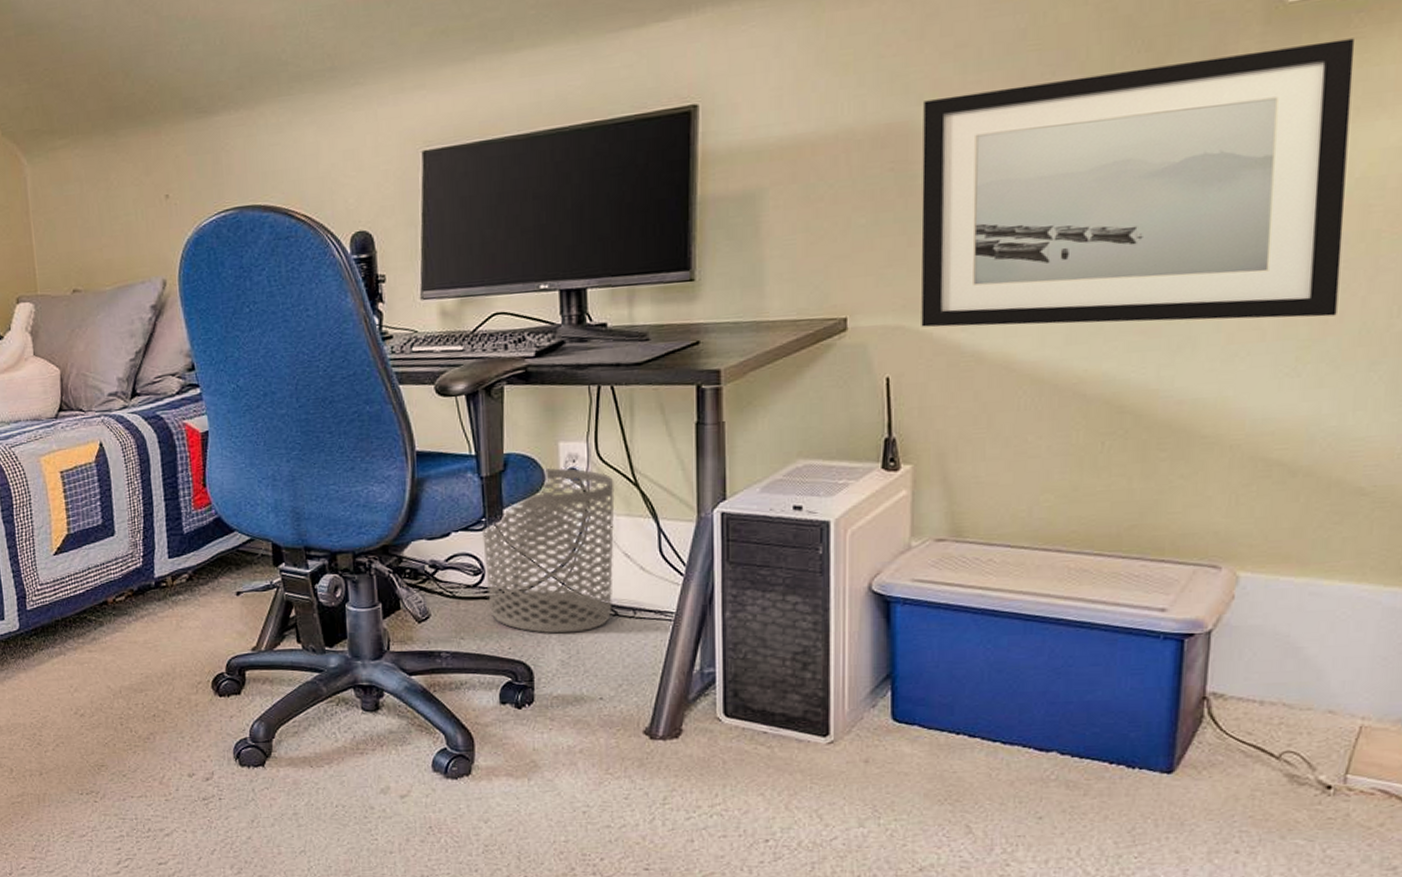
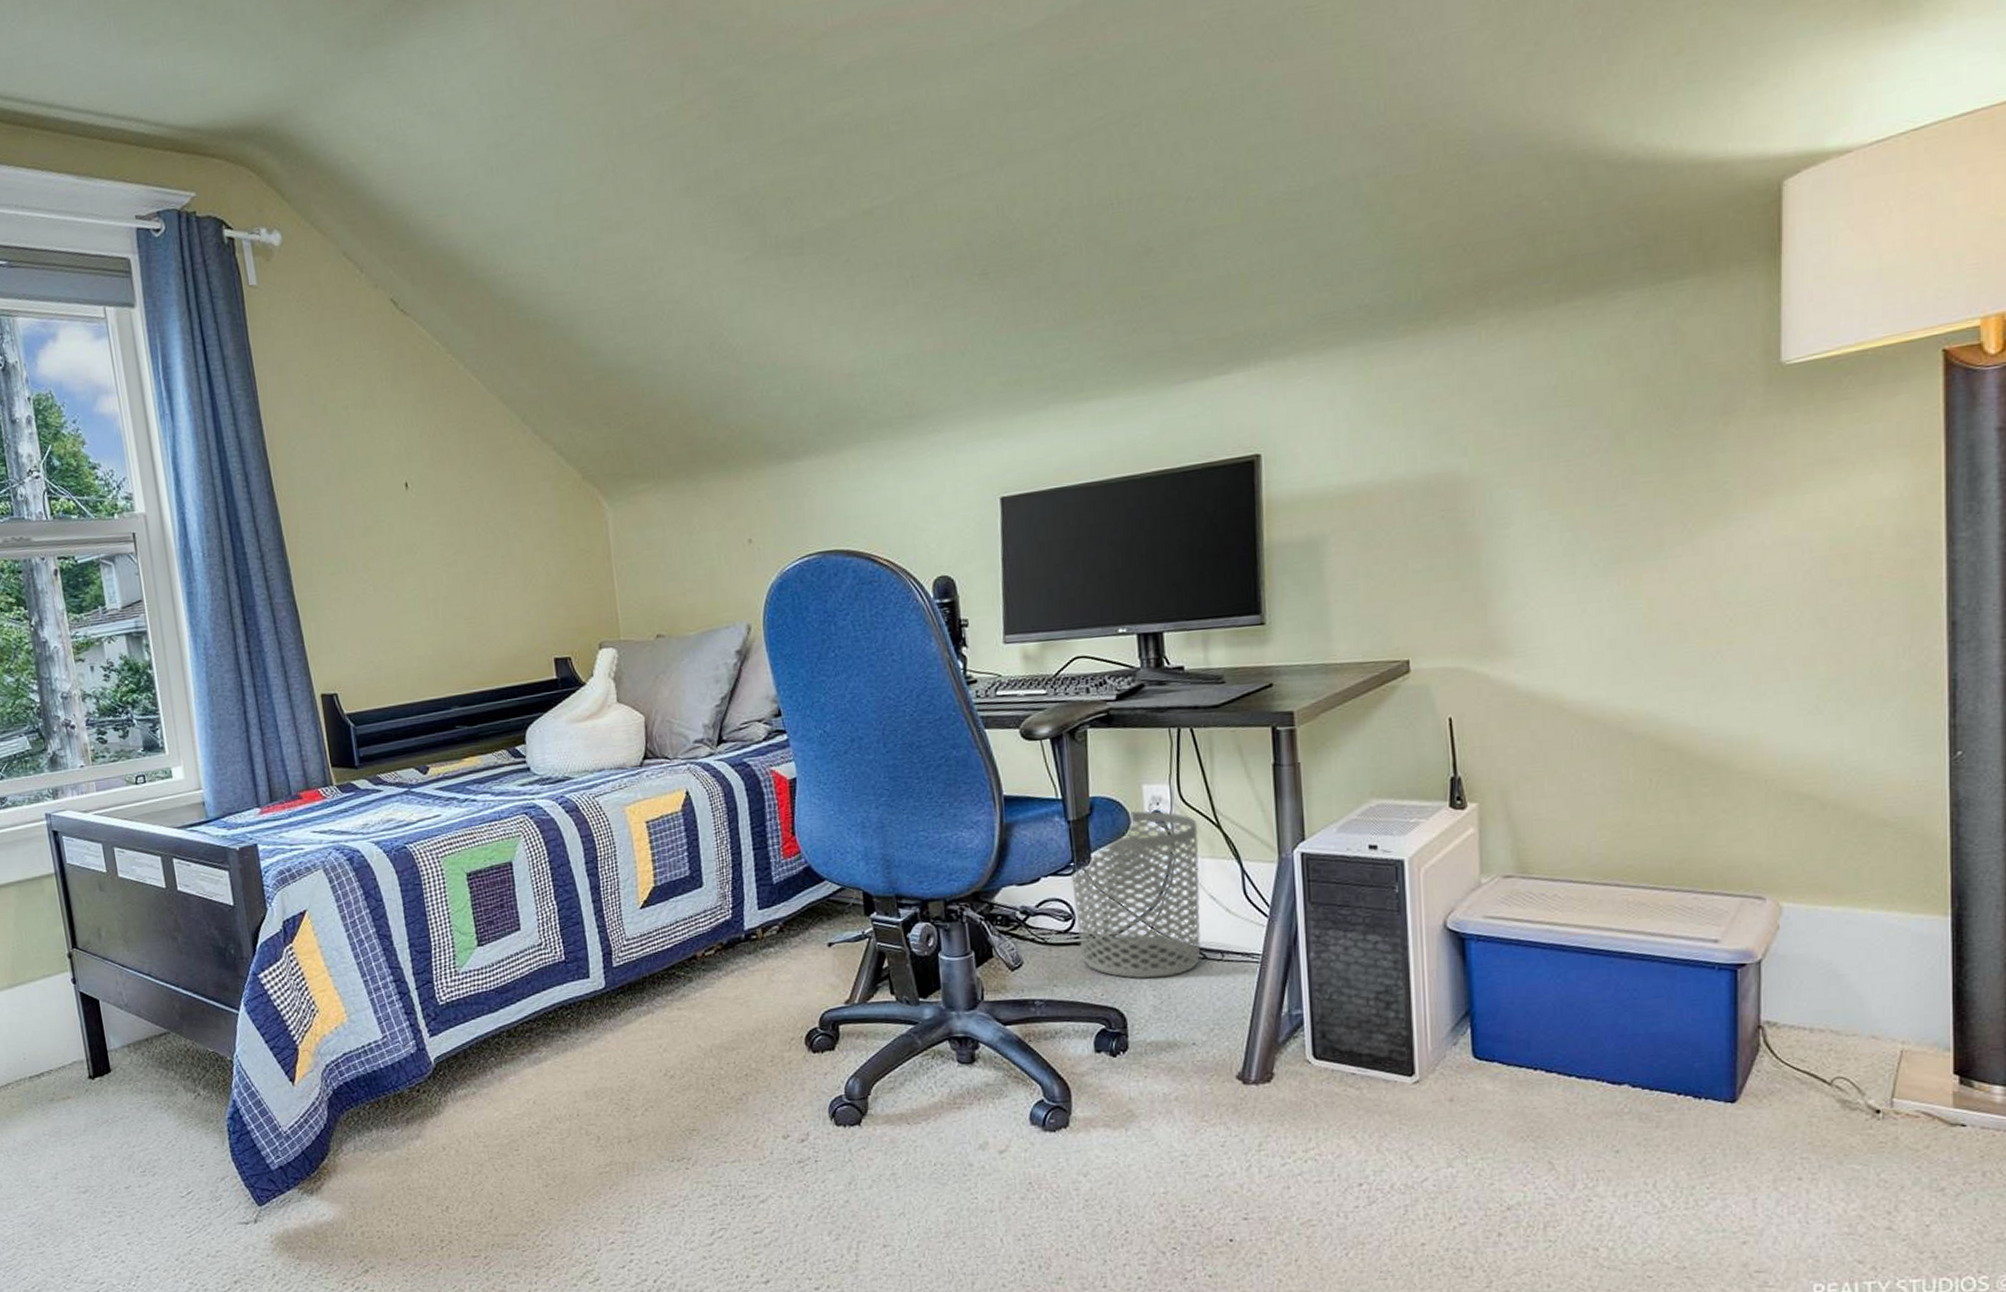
wall art: present [921,38,1356,327] -> none [1468,398,1850,669]

